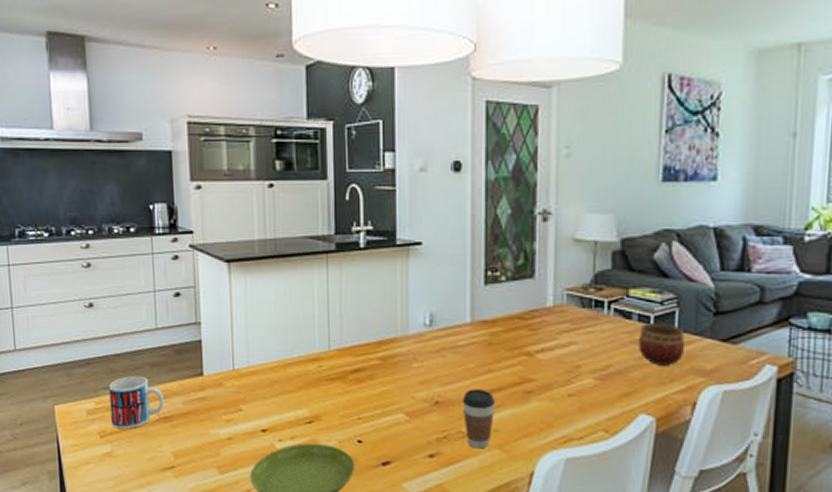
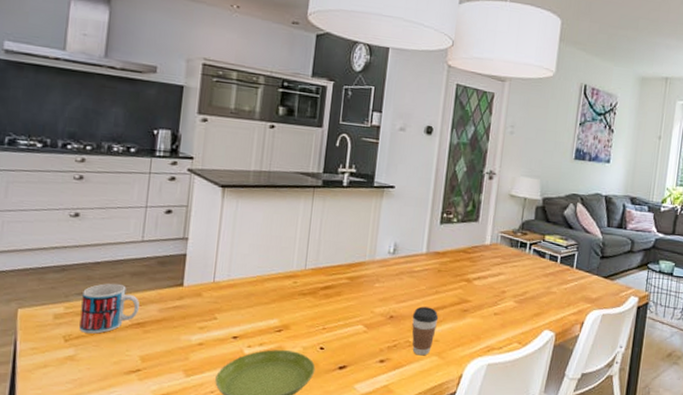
bowl: present [639,322,686,366] -> none [548,261,580,294]

